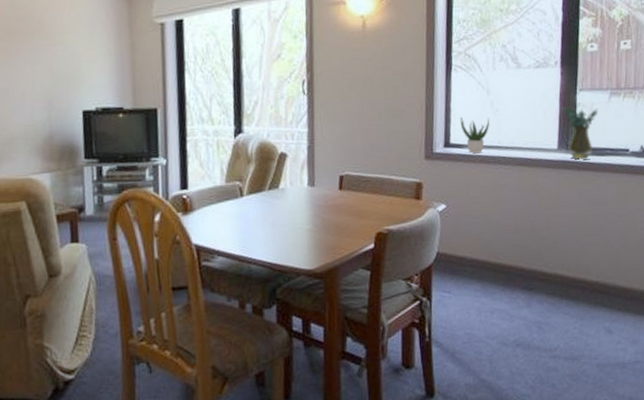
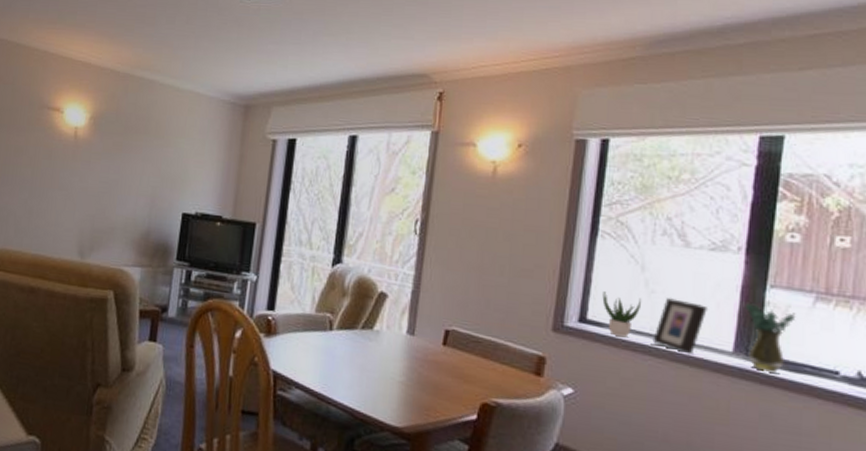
picture frame: none [500,113,537,158] -> present [652,298,707,355]

